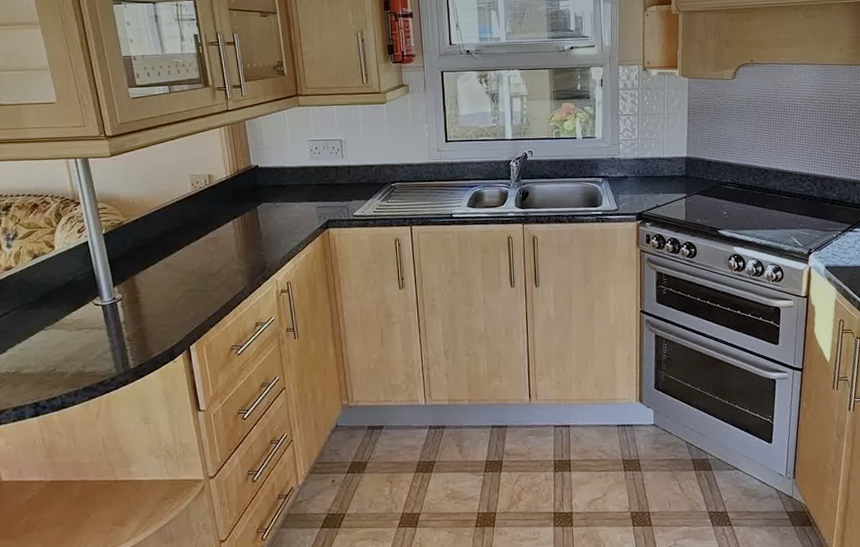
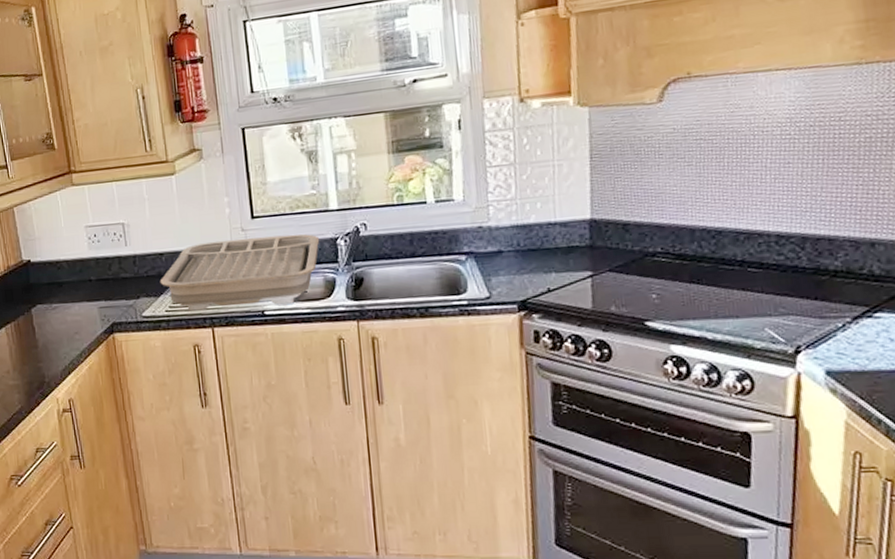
dish rack: none [369,156,498,214] -> present [160,234,320,313]

